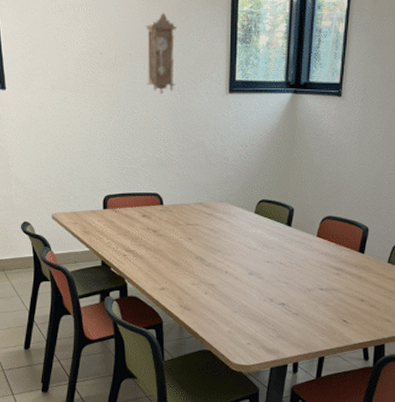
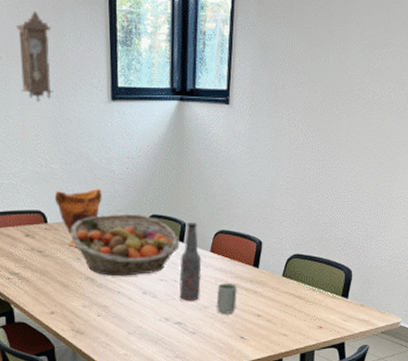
vase: none [171,173,215,228] -> present [54,188,102,247]
fruit basket: none [184,198,287,257] -> present [71,213,180,277]
bottle: none [284,208,308,283] -> present [179,223,202,301]
cup: none [320,267,343,297] -> present [216,283,238,314]

